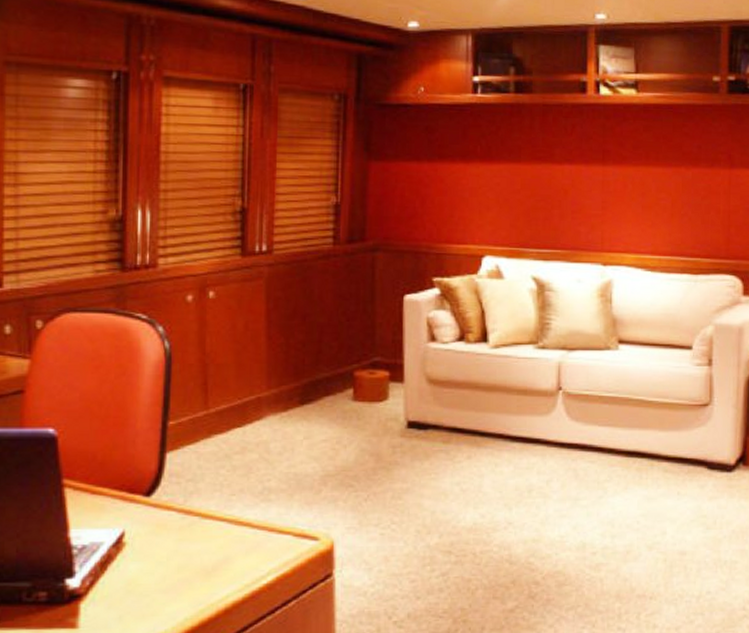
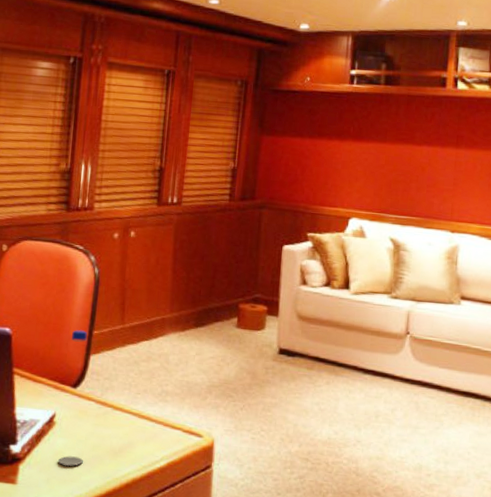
water bottle: none [131,422,166,597] -> present [57,330,87,467]

